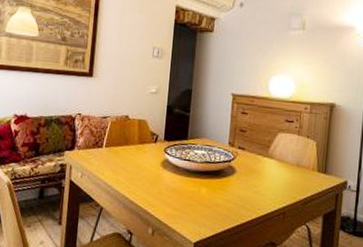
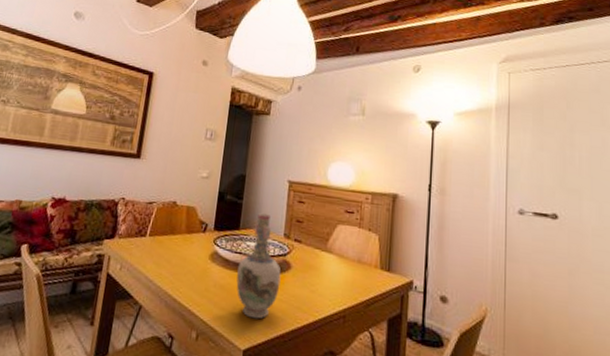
vase: none [186,123,227,217] -> present [236,212,281,319]

